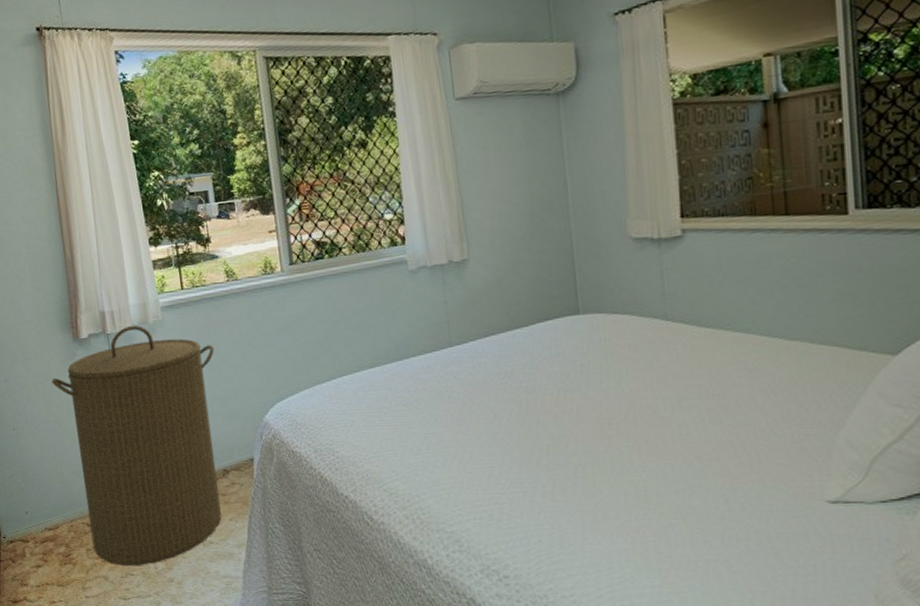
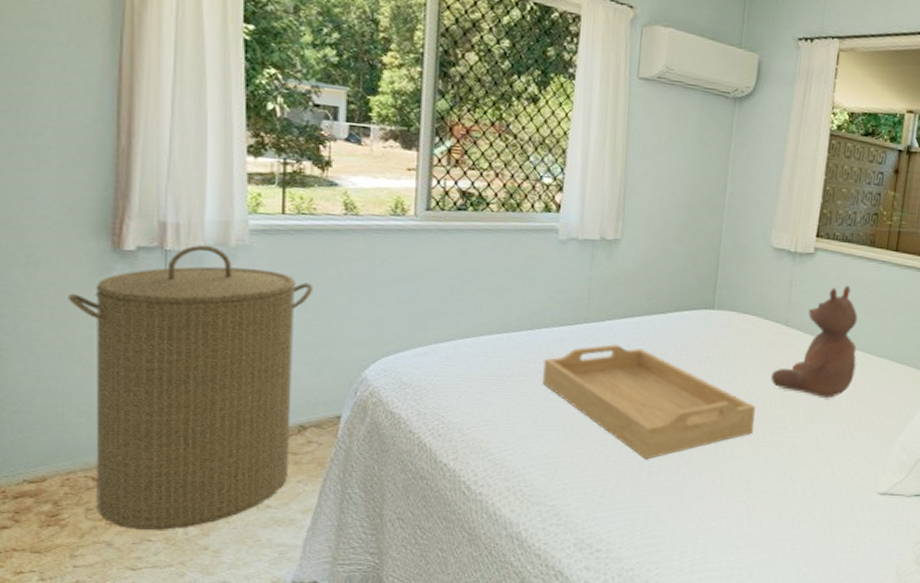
serving tray: none [417,364,651,480] -> present [542,344,755,460]
stuffed bear: none [660,265,764,395] -> present [771,286,858,398]

